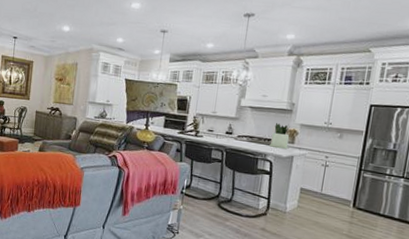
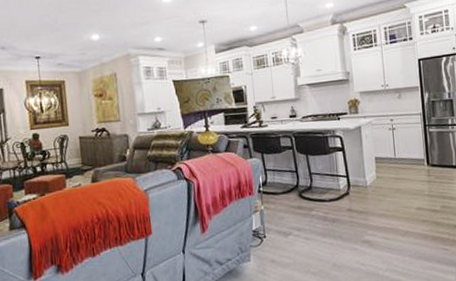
planter: present [269,122,290,150] -> none [335,94,355,122]

